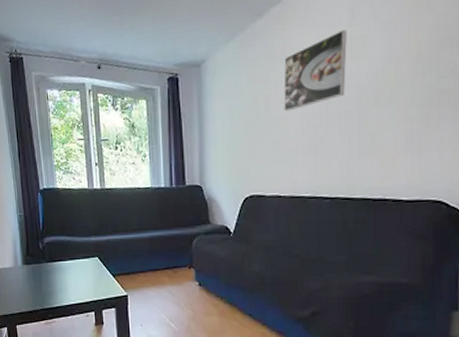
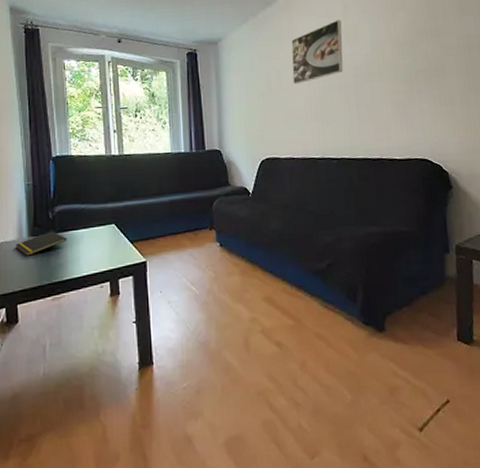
notepad: none [12,261,56,283] -> present [15,231,67,256]

